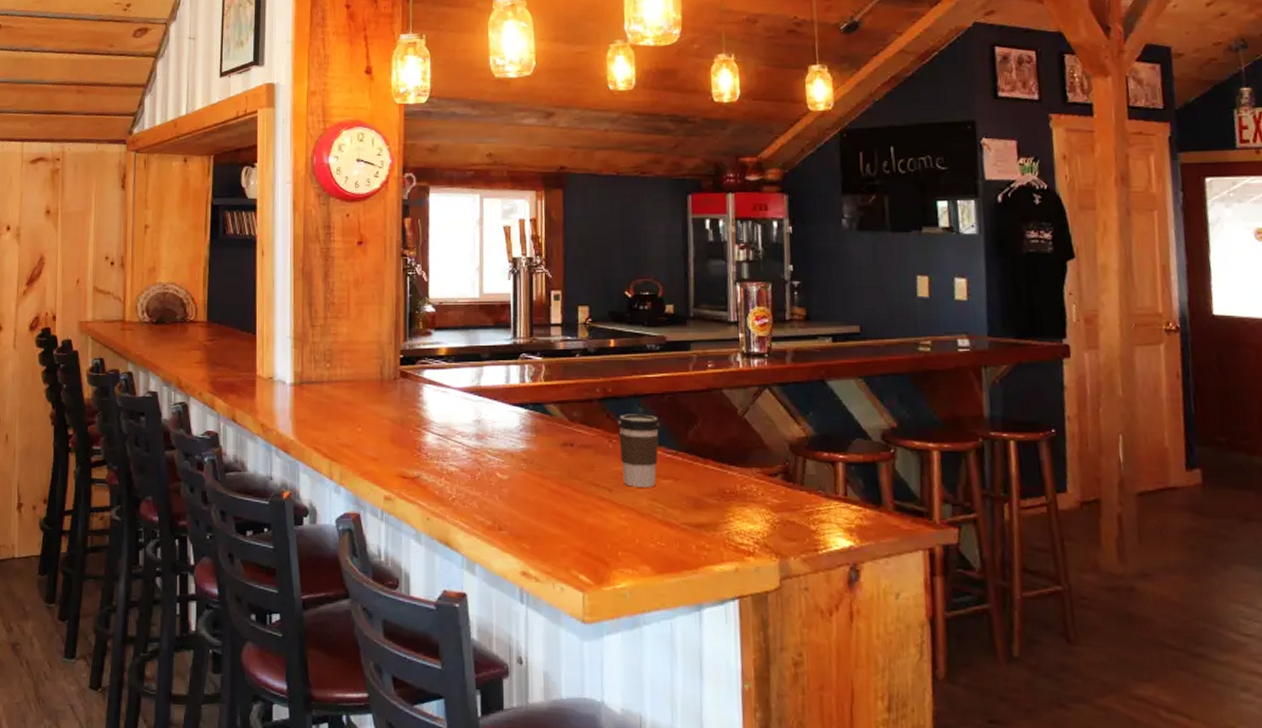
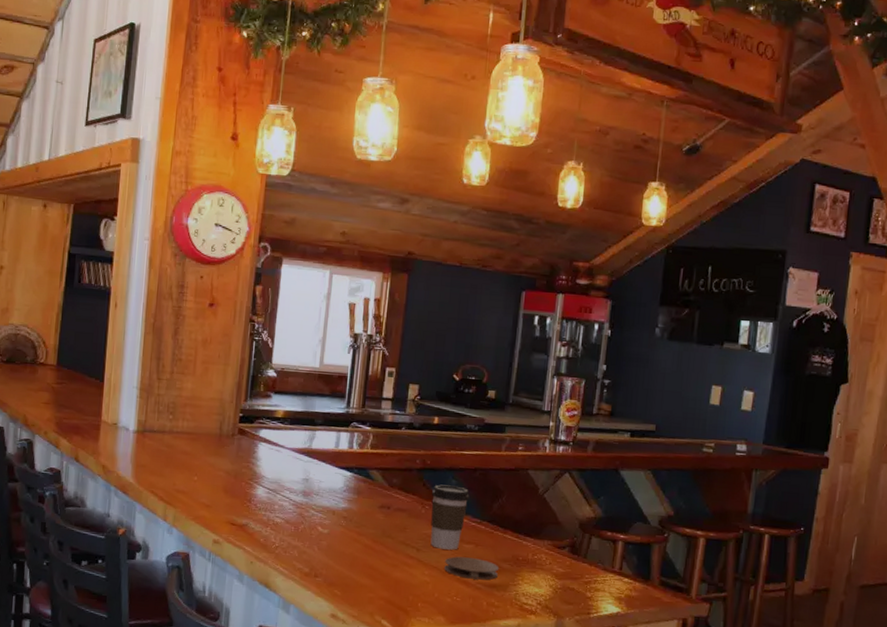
coaster: none [642,494,705,520] -> present [444,556,500,580]

